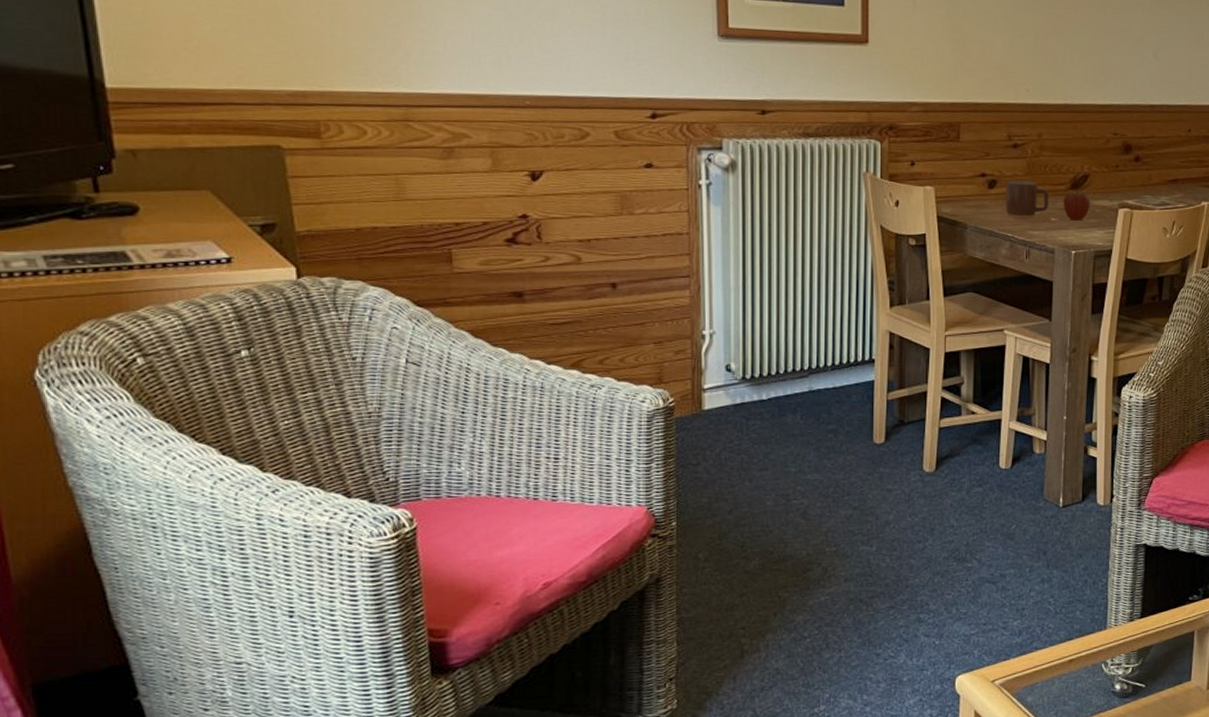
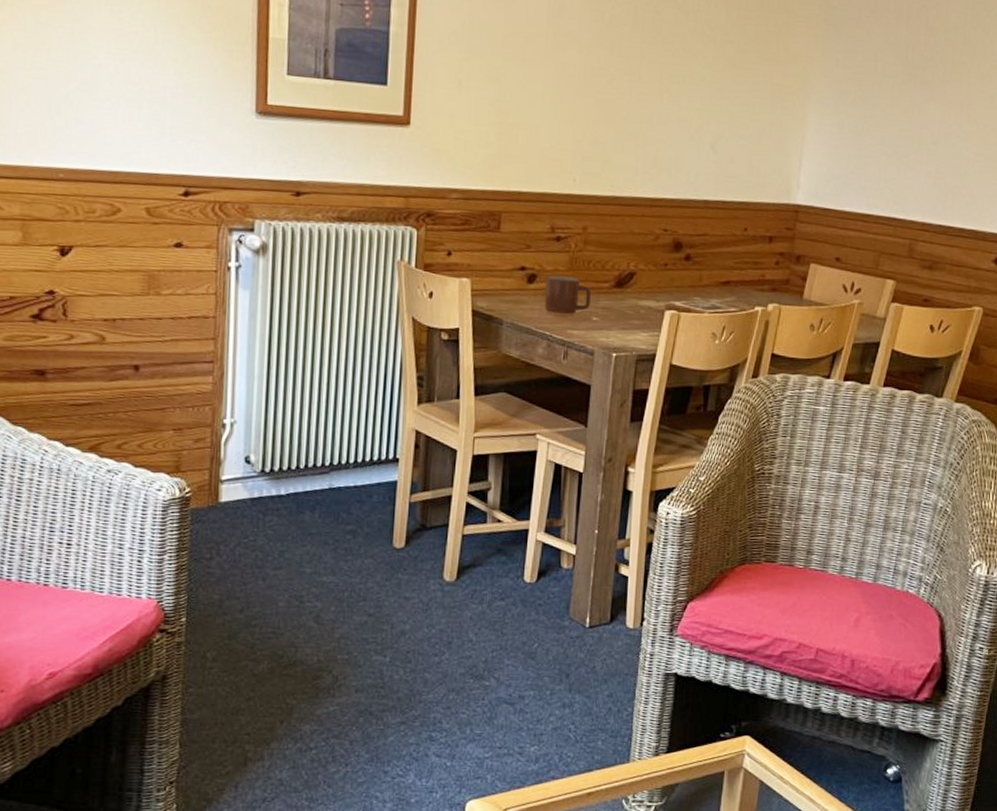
fruit: present [1063,189,1091,221] -> none [606,287,636,322]

